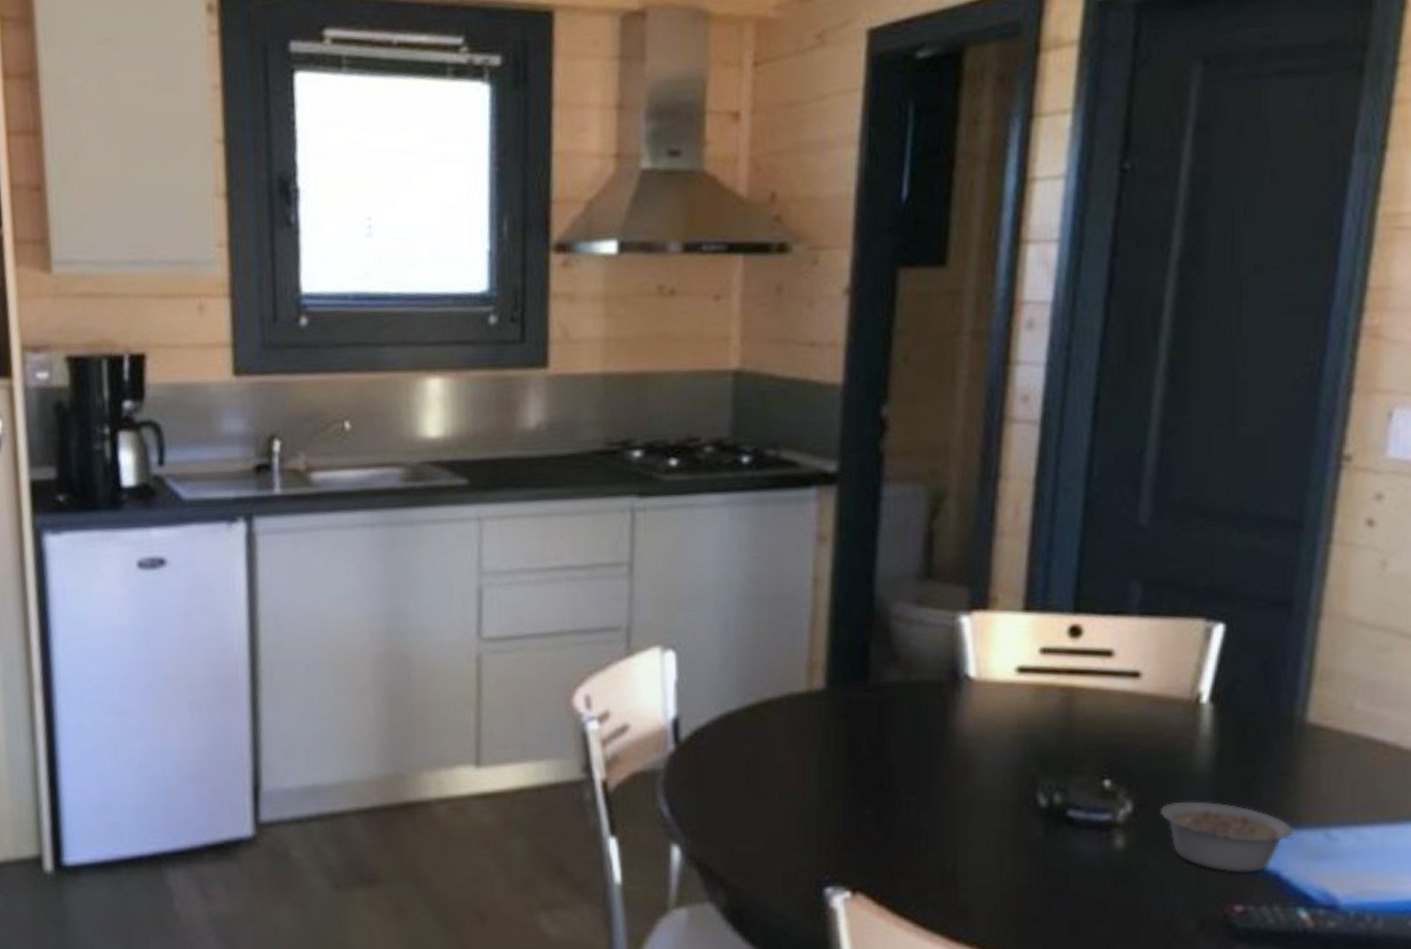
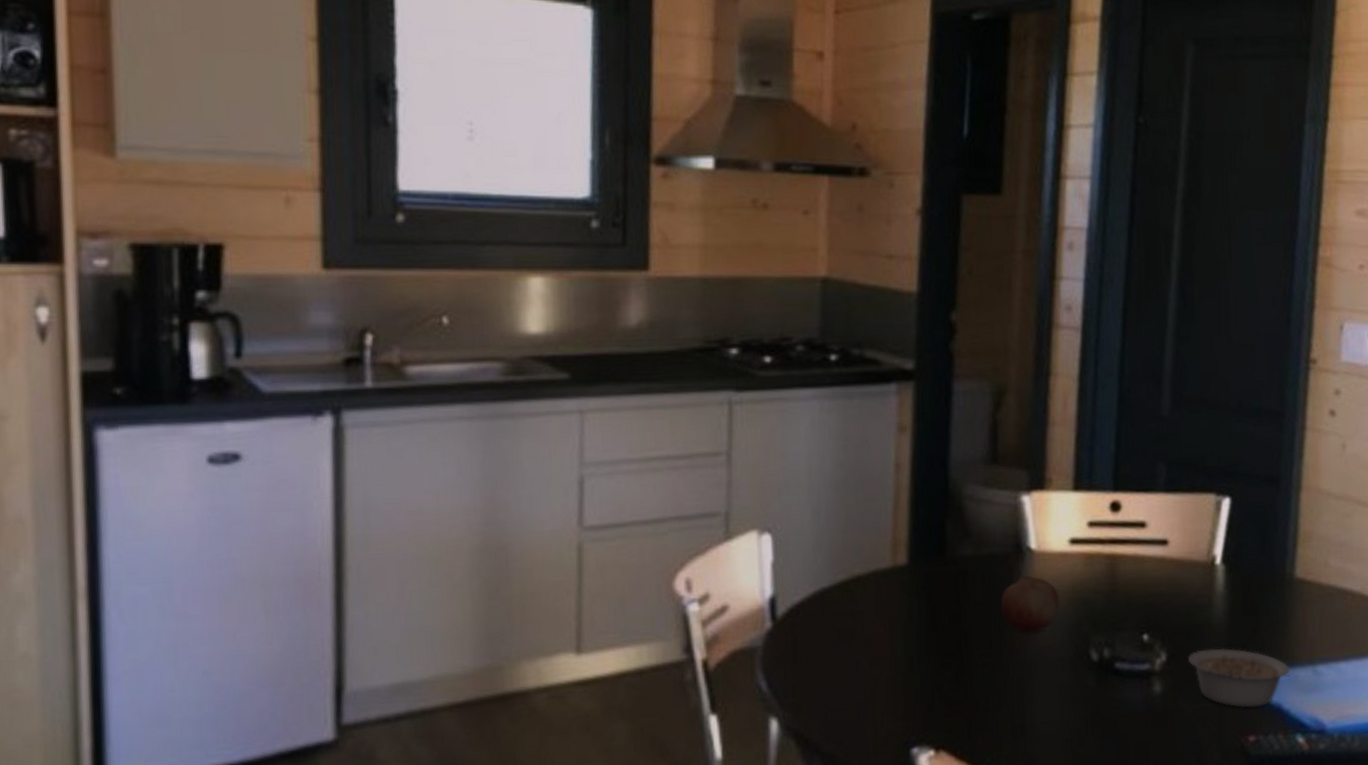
fruit: none [931,706,1002,771] -> present [1000,575,1060,633]

